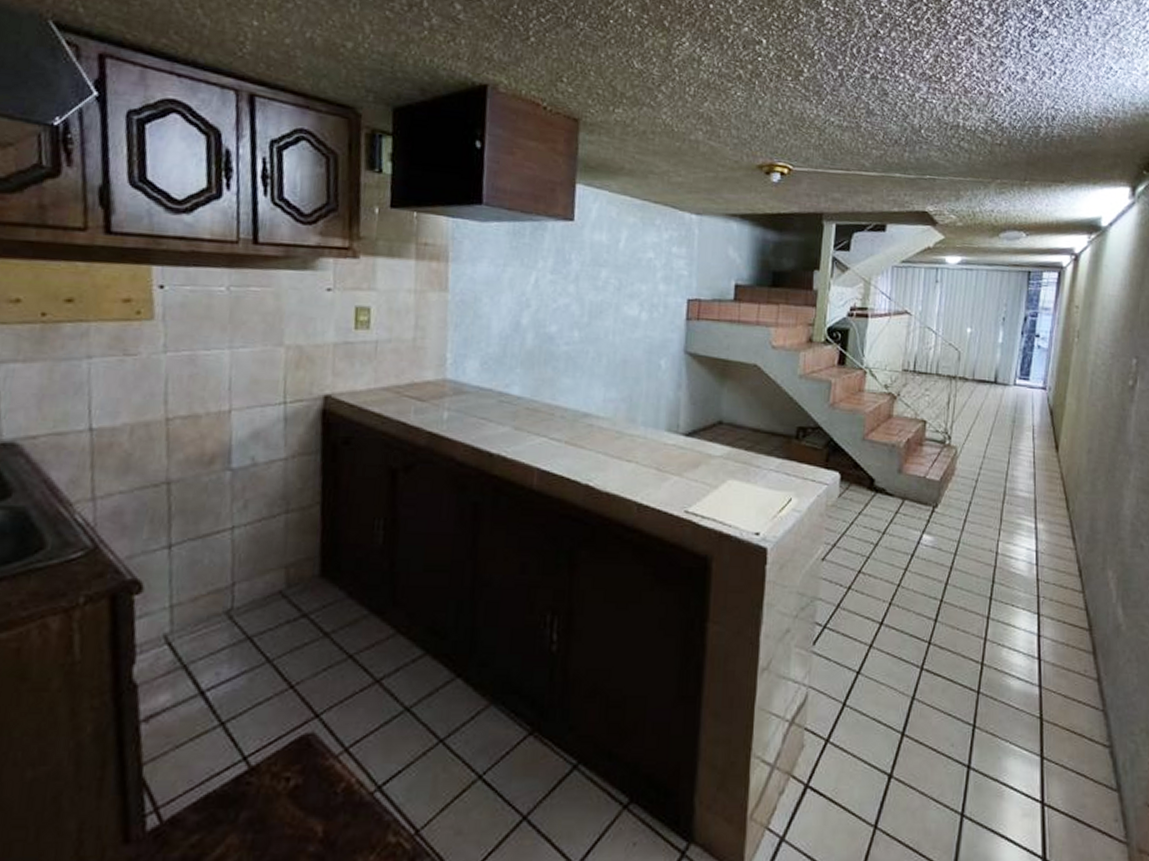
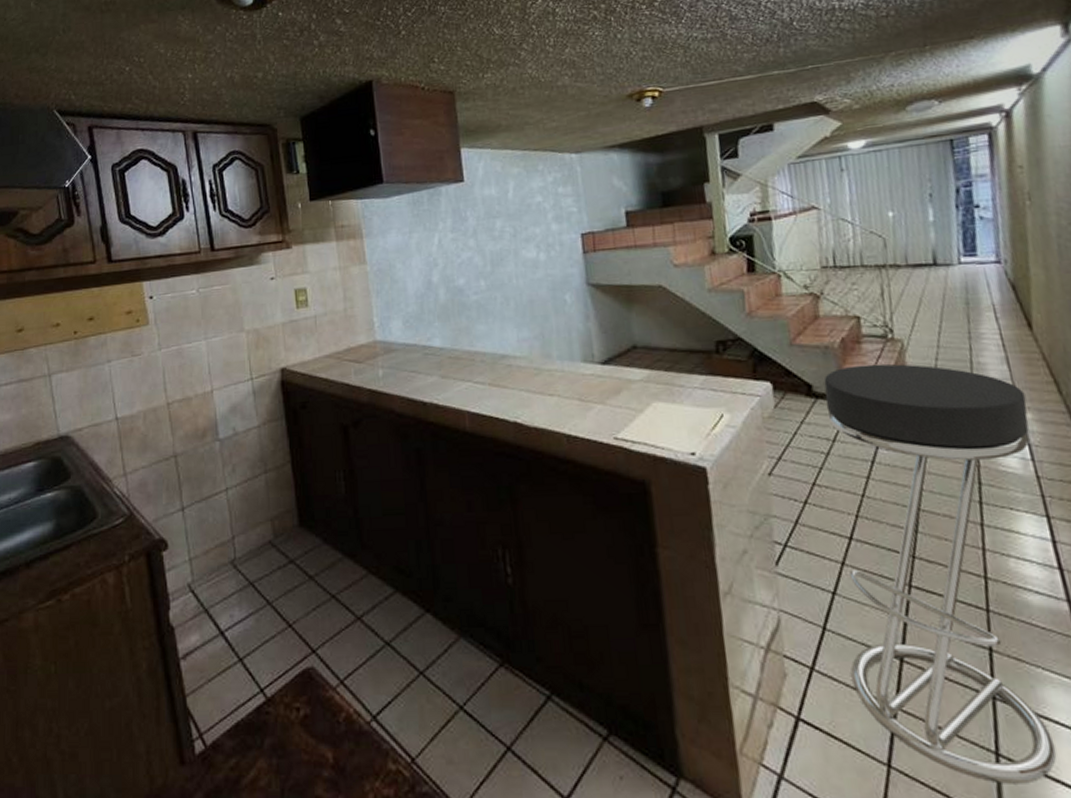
bar stool: none [859,465,1042,840] -> present [824,364,1057,784]

